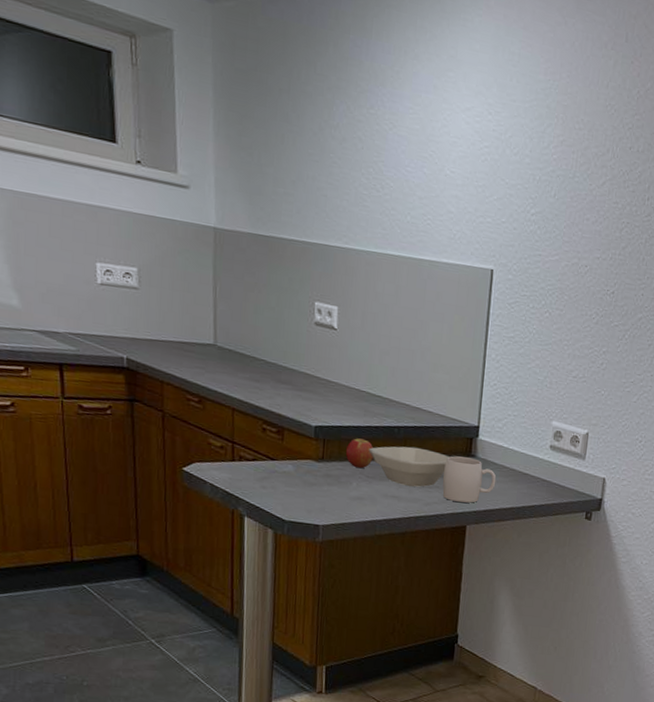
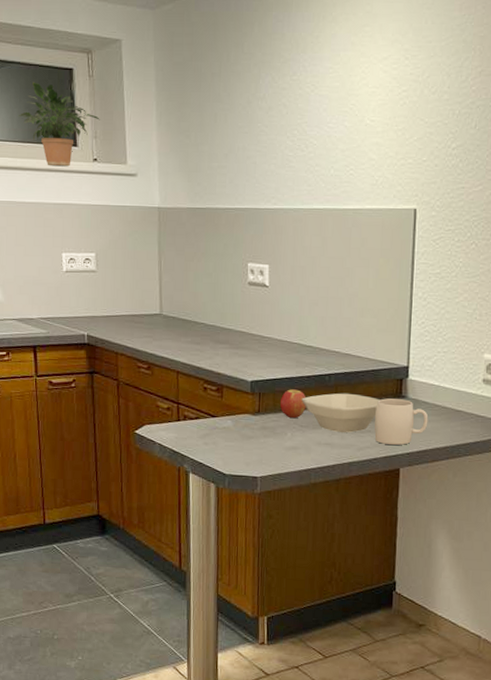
potted plant: none [41,57,145,165] -> present [19,82,100,167]

